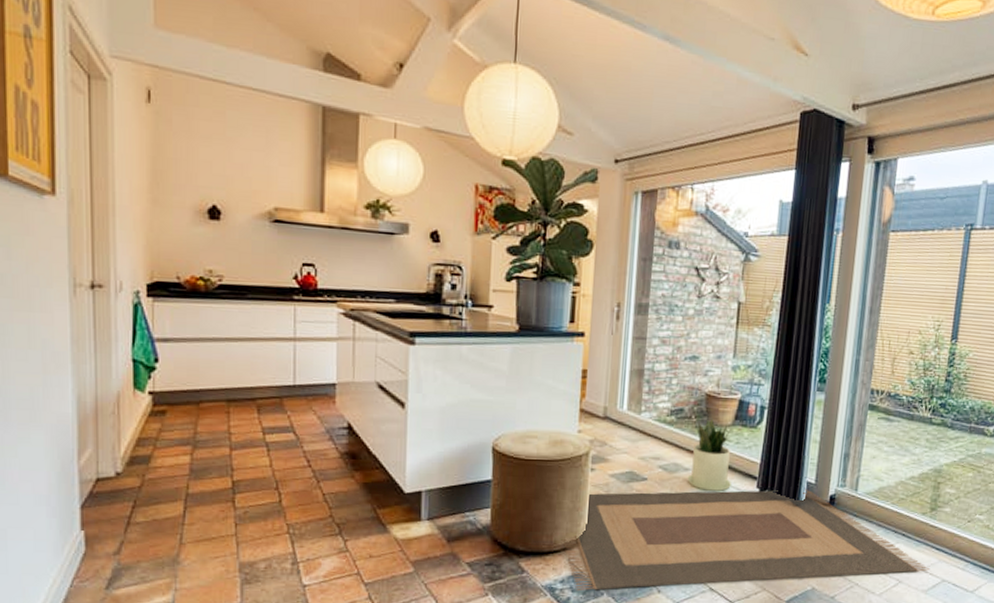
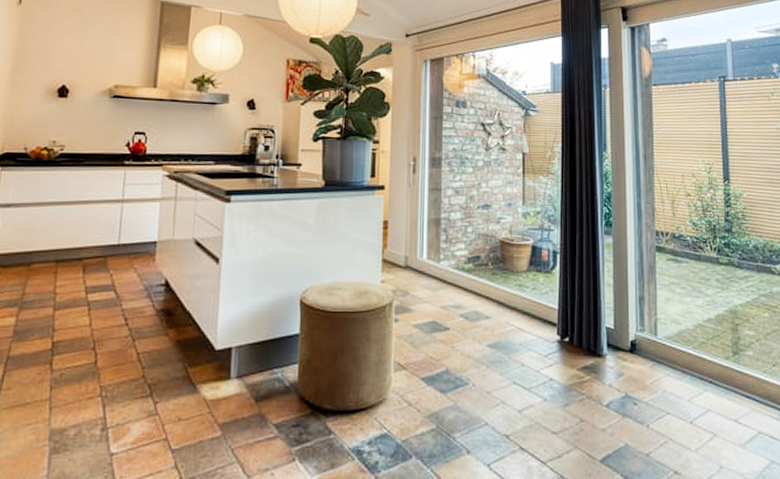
rug: present [561,489,930,591] -> none [368,335,744,454]
planter: present [687,419,731,491] -> none [488,265,532,339]

